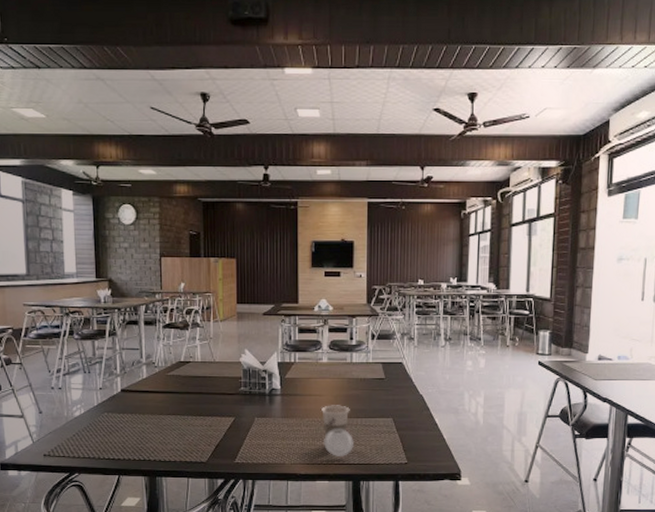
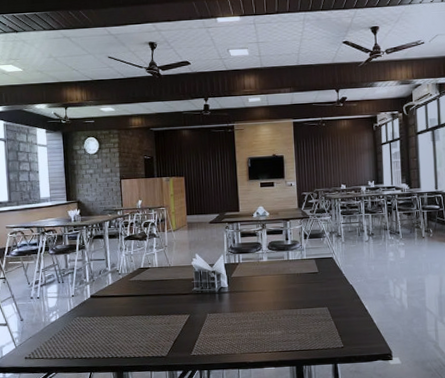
cup: present [321,405,353,456] -> none [265,298,295,345]

